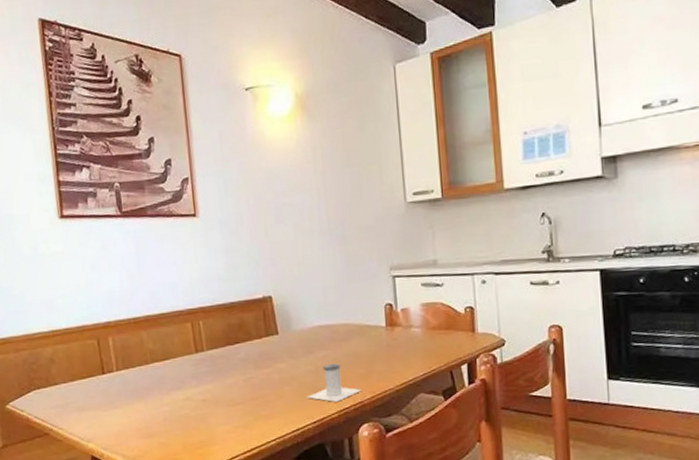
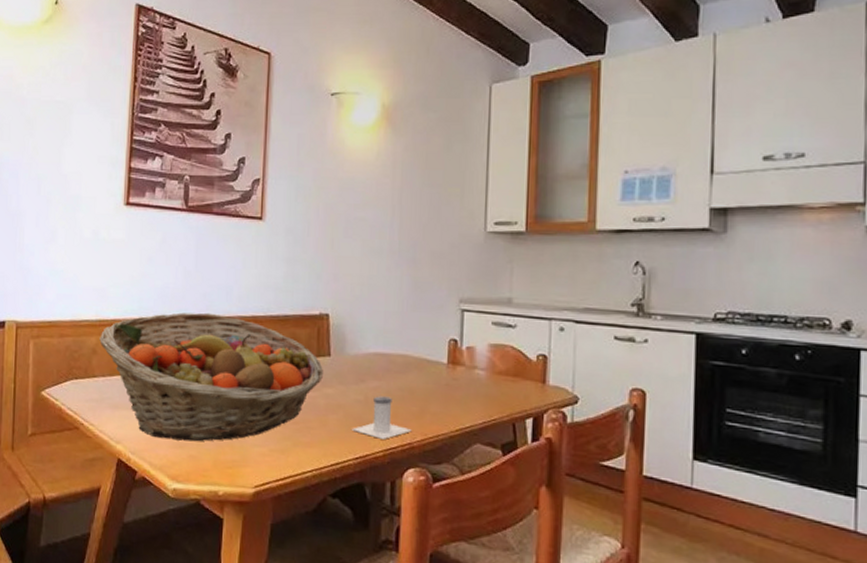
fruit basket: none [55,310,274,432] -> present [99,312,323,442]

